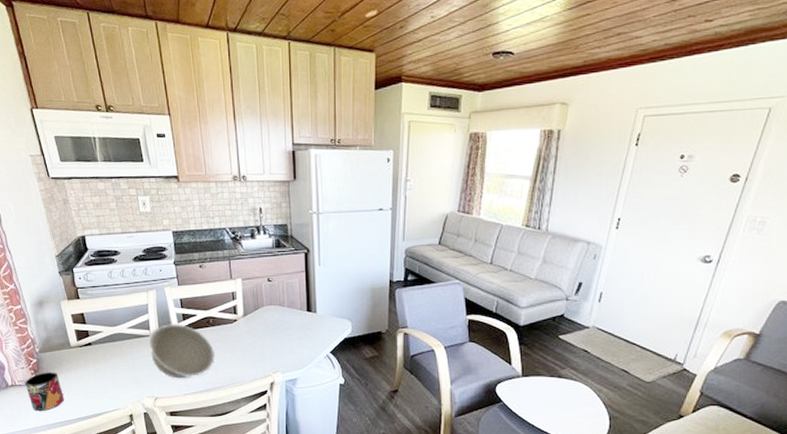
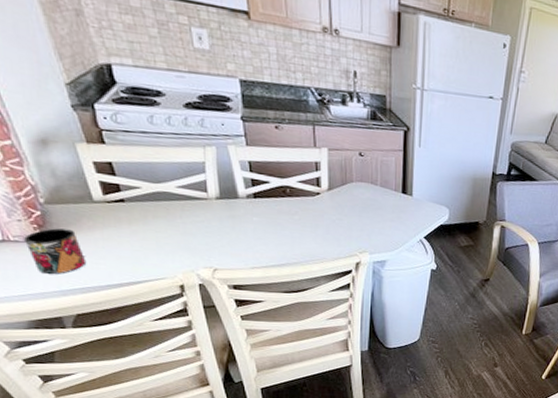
bowl: present [148,324,215,379] -> none [205,188,292,251]

